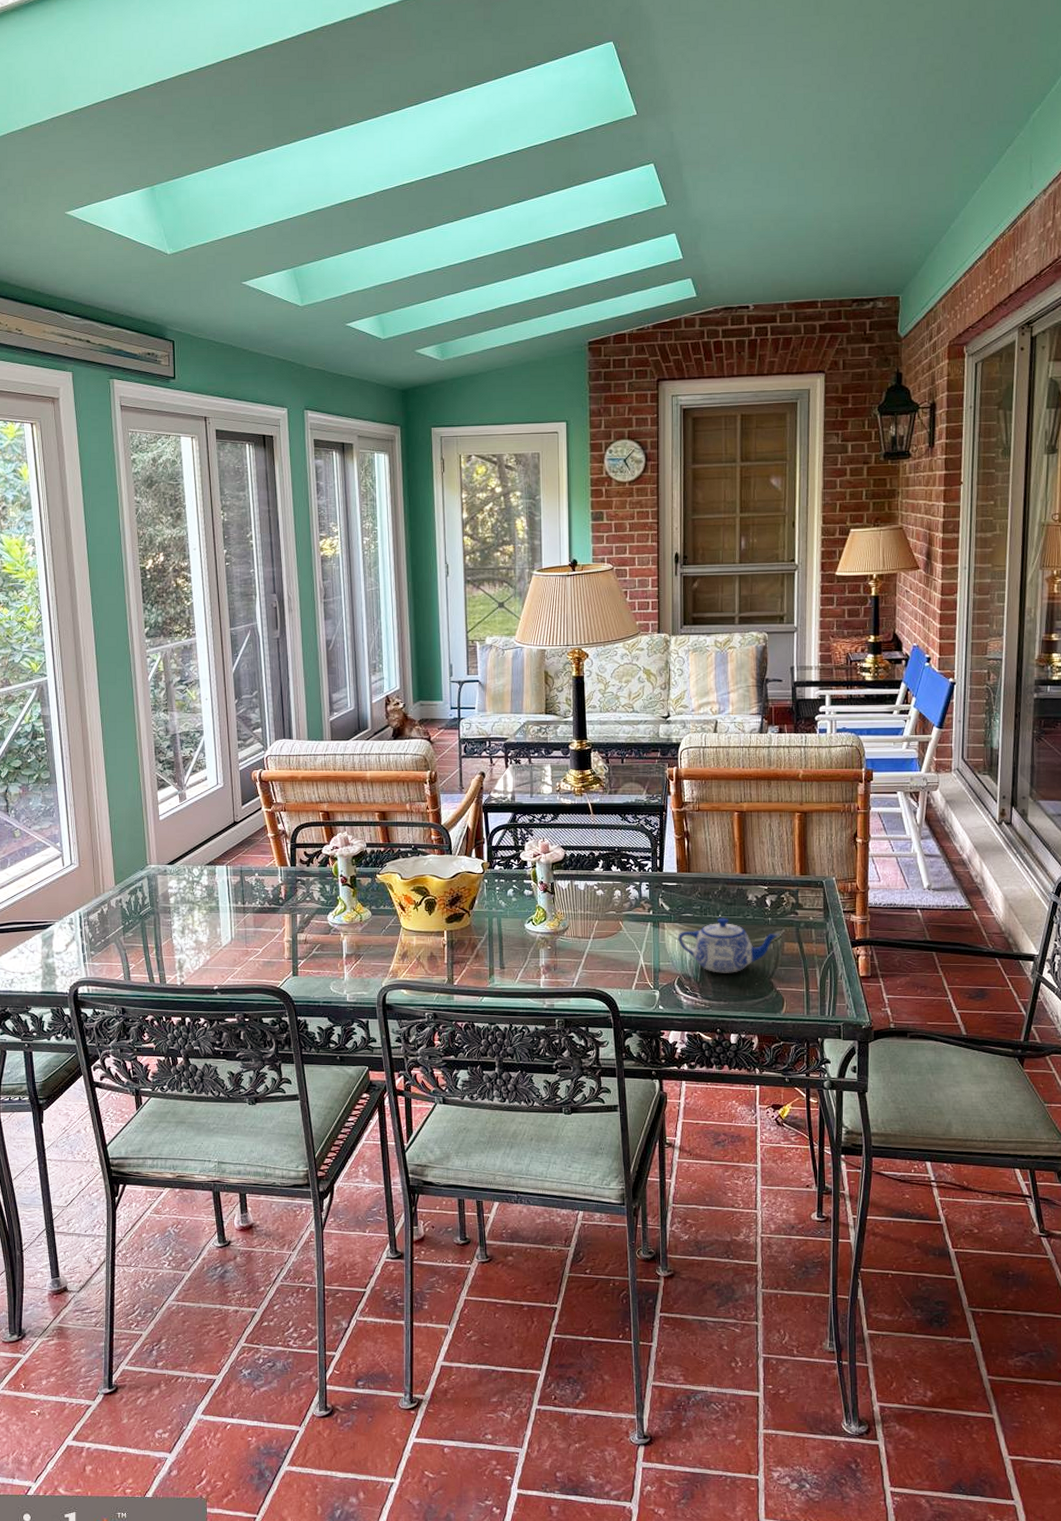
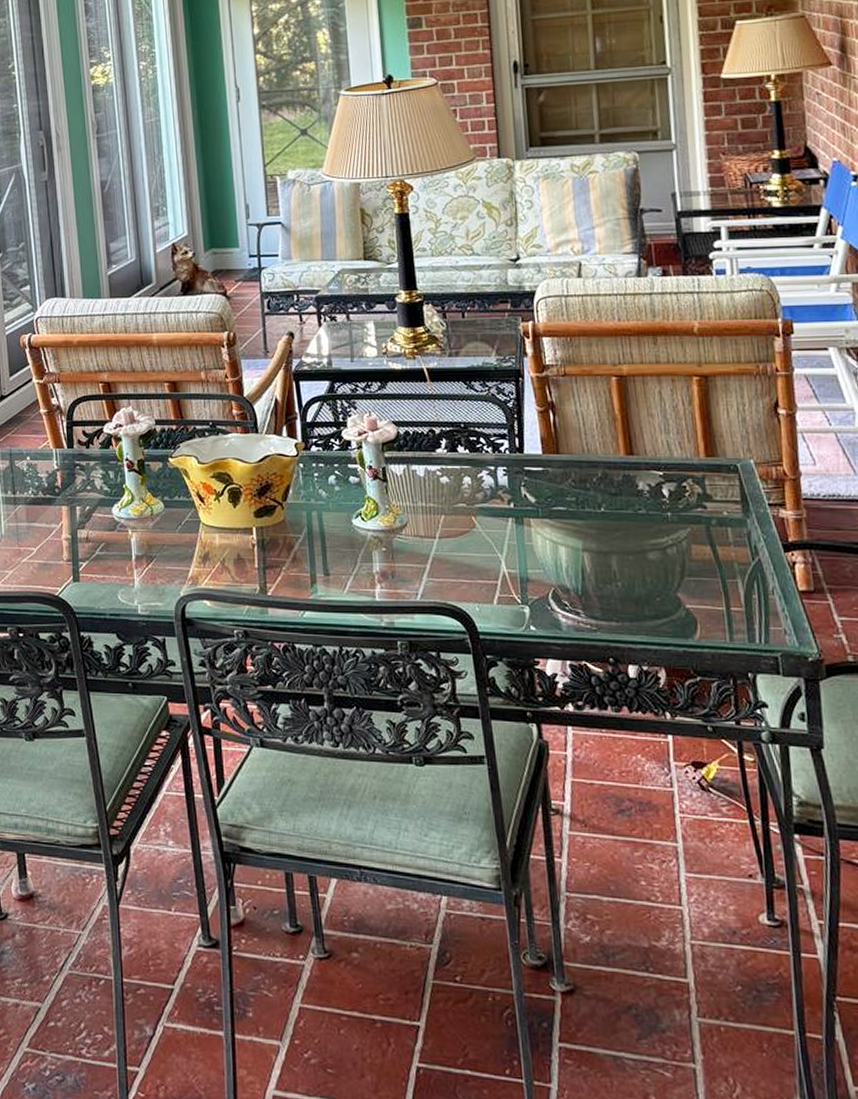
teapot: present [678,917,780,973] -> none [549,512,685,585]

